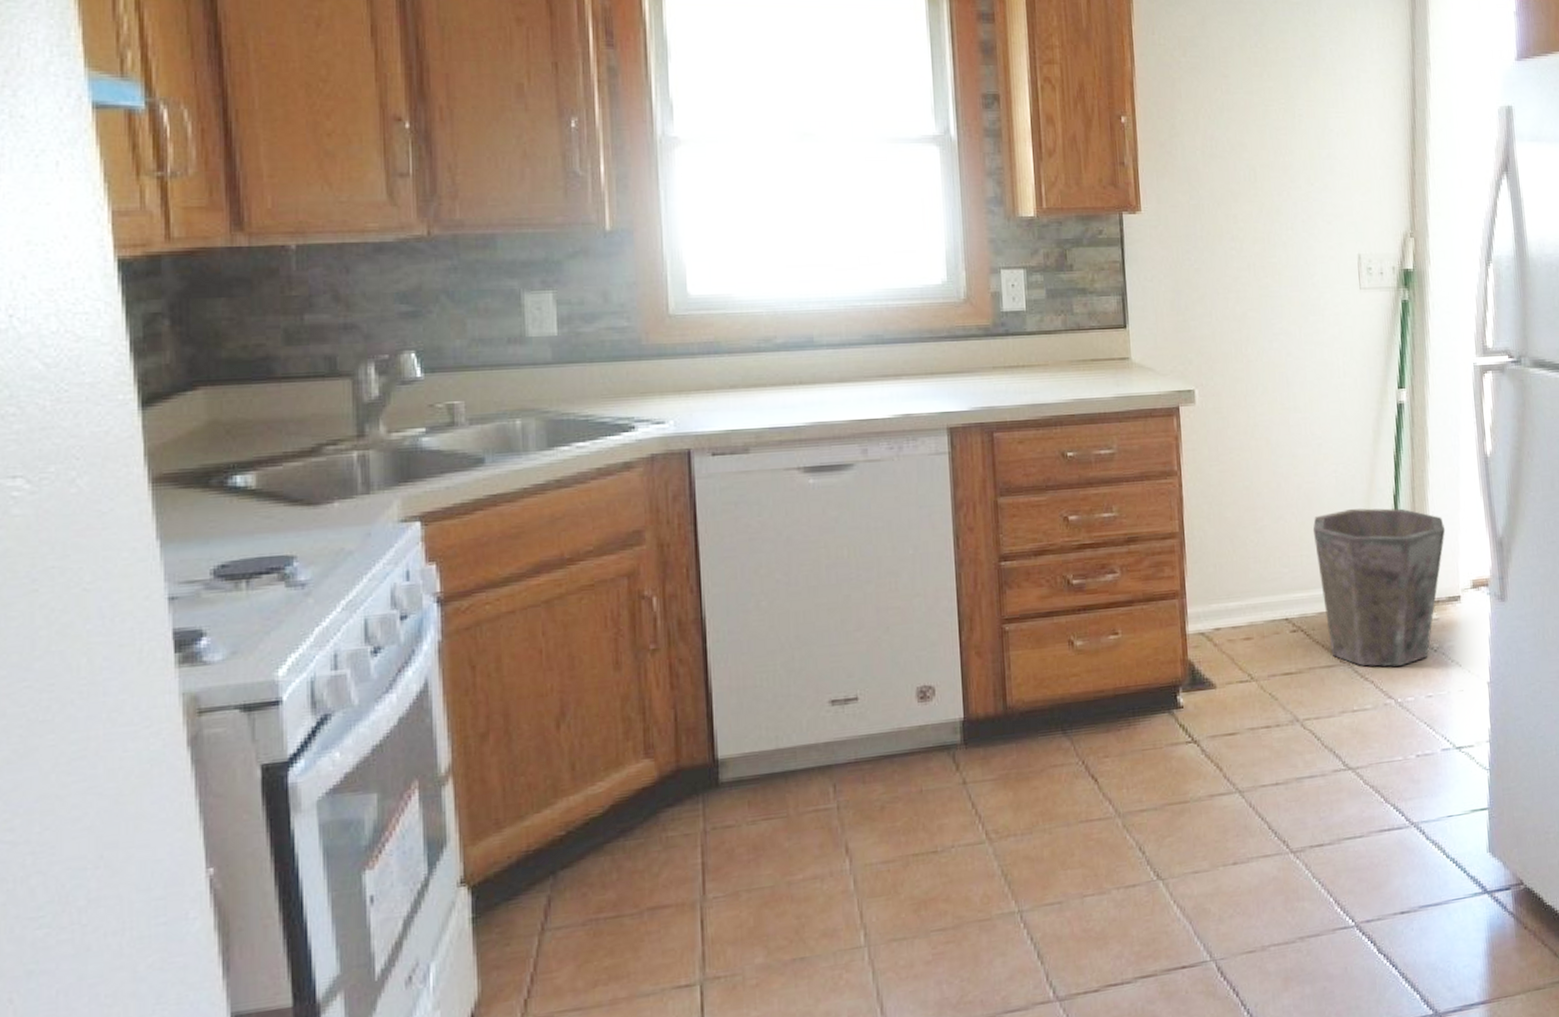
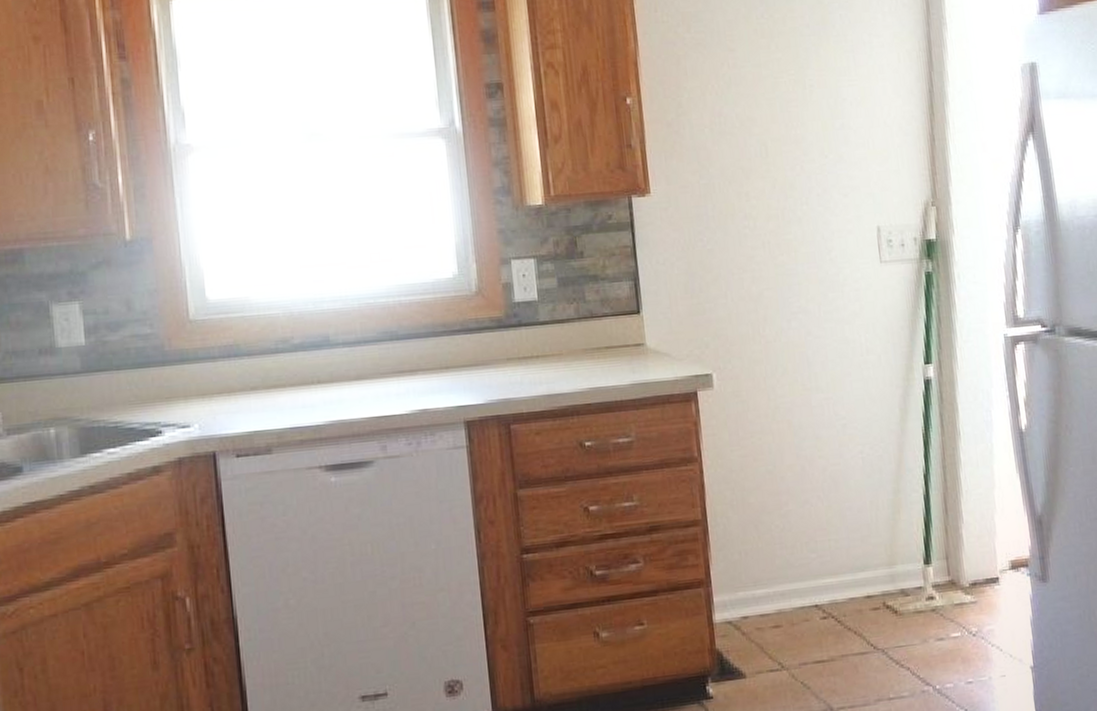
waste bin: present [1312,508,1446,667] -> none [840,488,981,653]

